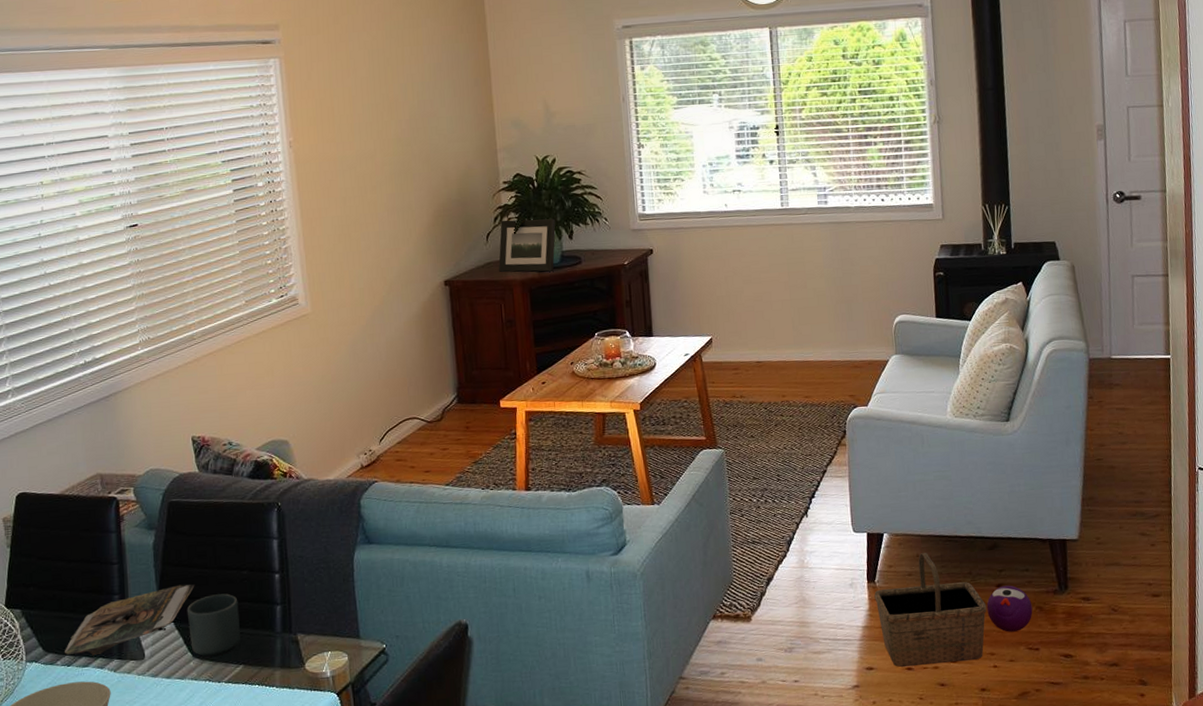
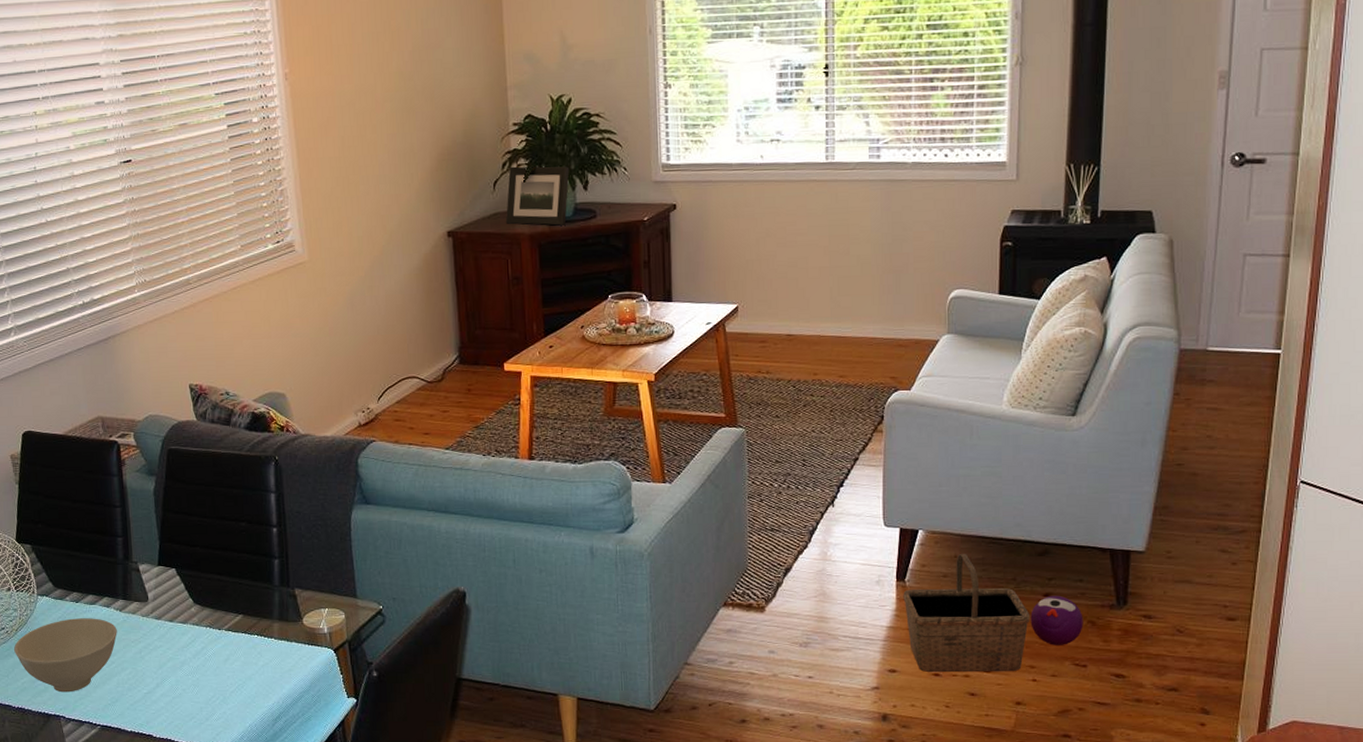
magazine: present [64,584,195,656] -> none [72,531,195,594]
mug: present [186,593,241,657] -> none [187,544,240,604]

